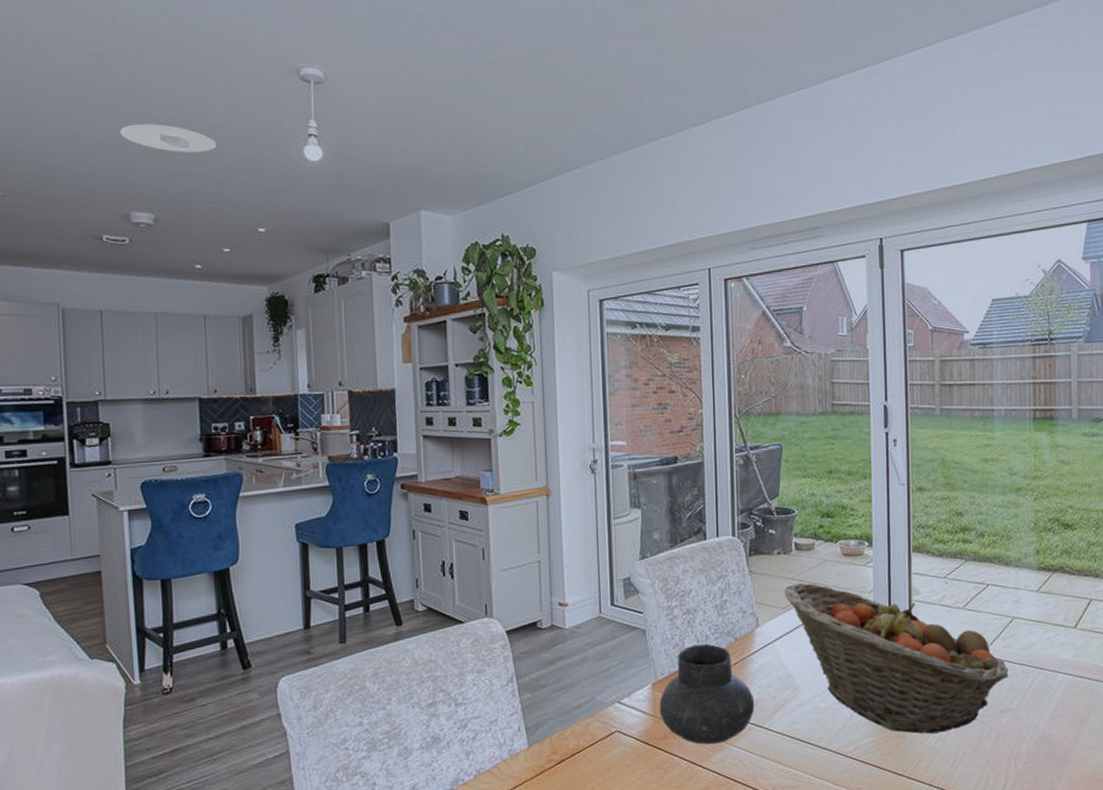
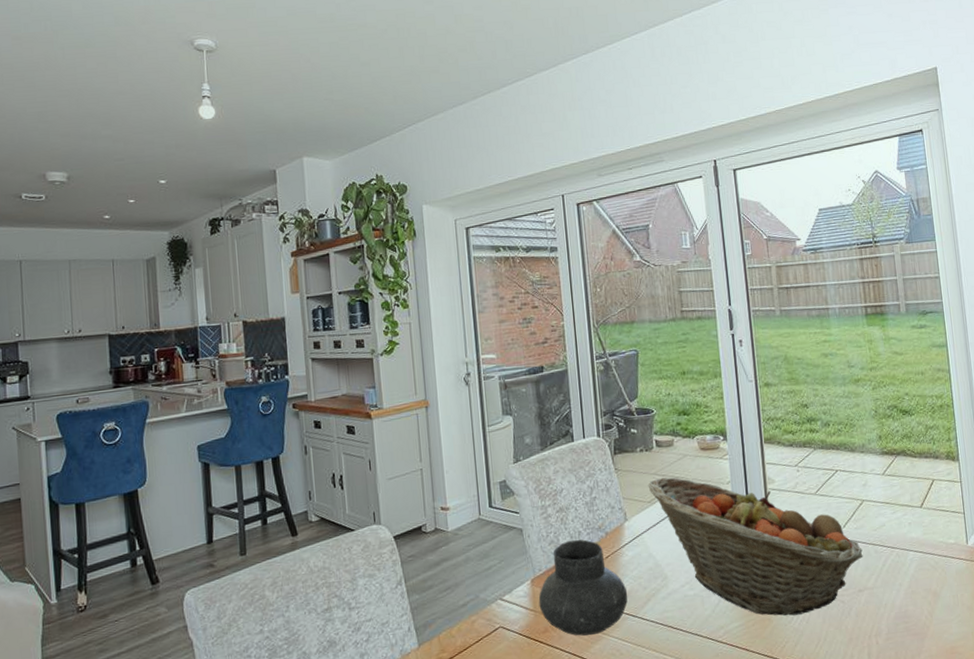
recessed light: present [120,124,217,153] -> none [37,94,122,118]

